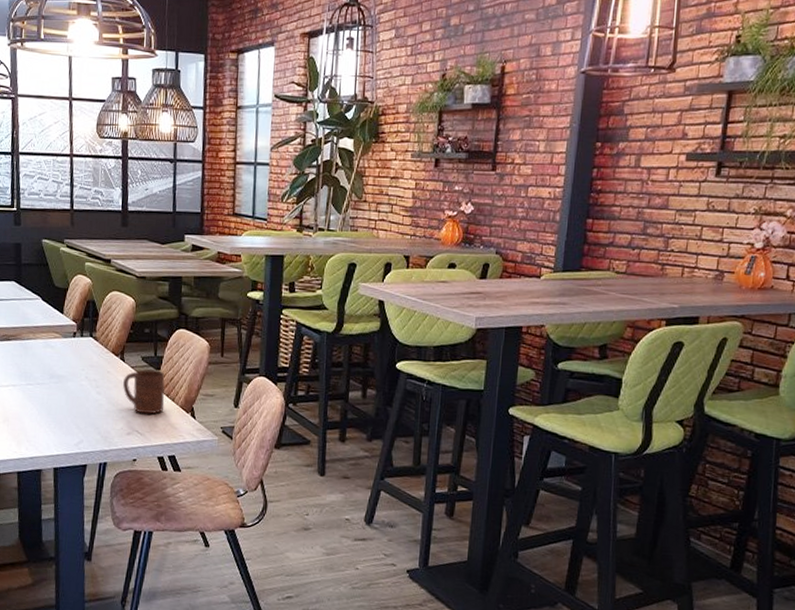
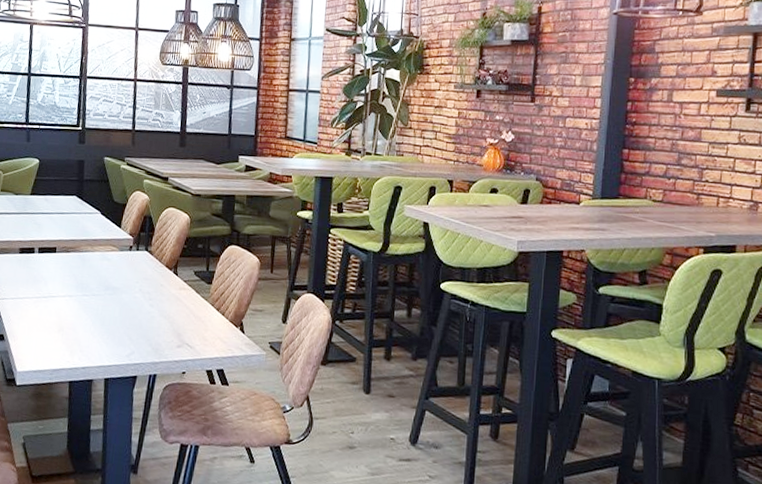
cup: present [123,369,166,414] -> none [175,283,216,328]

